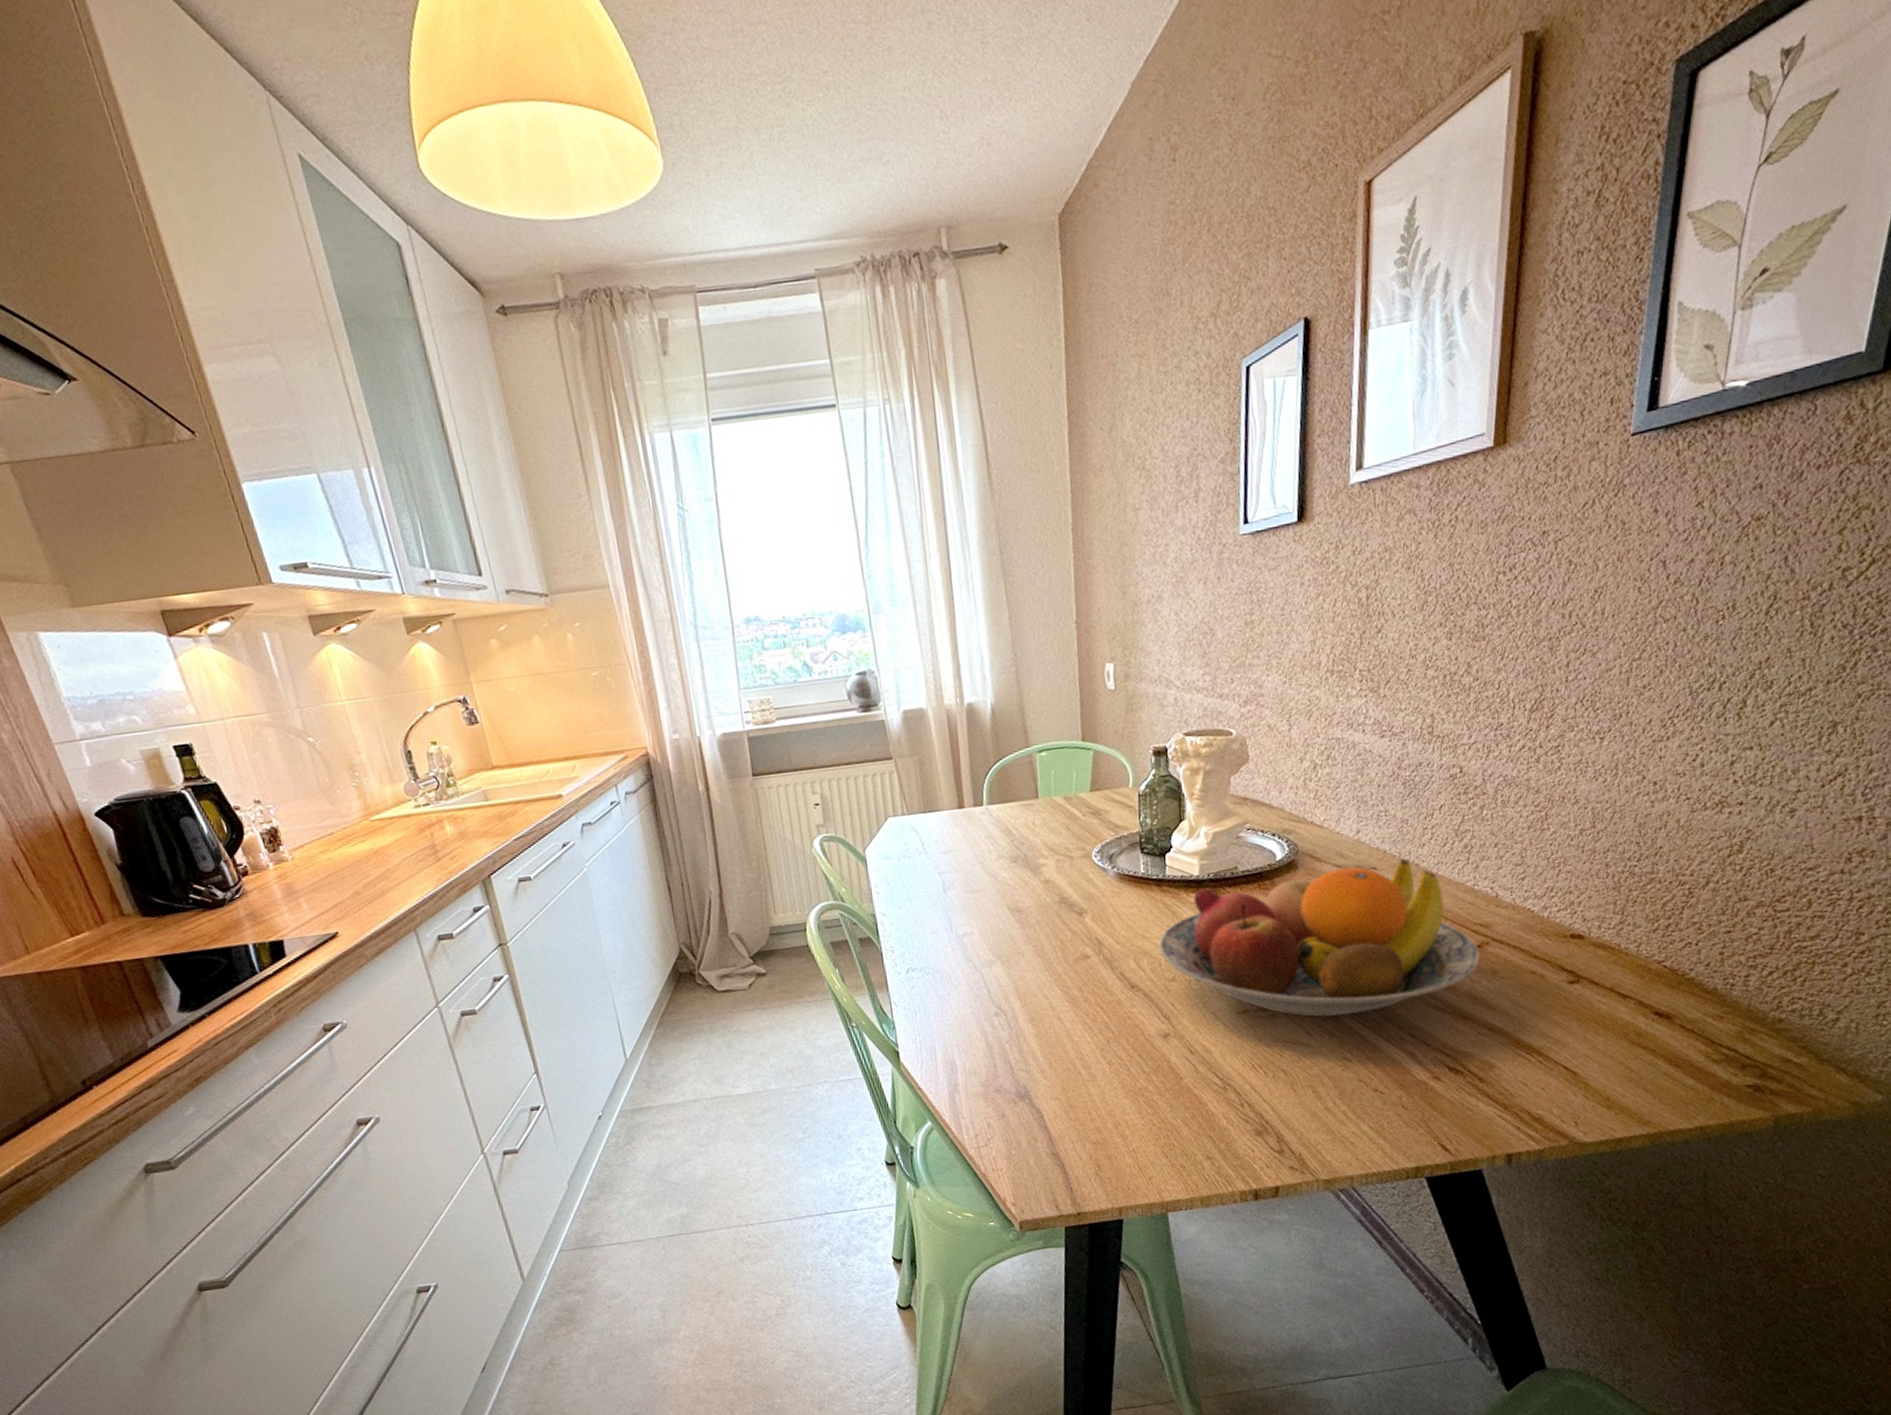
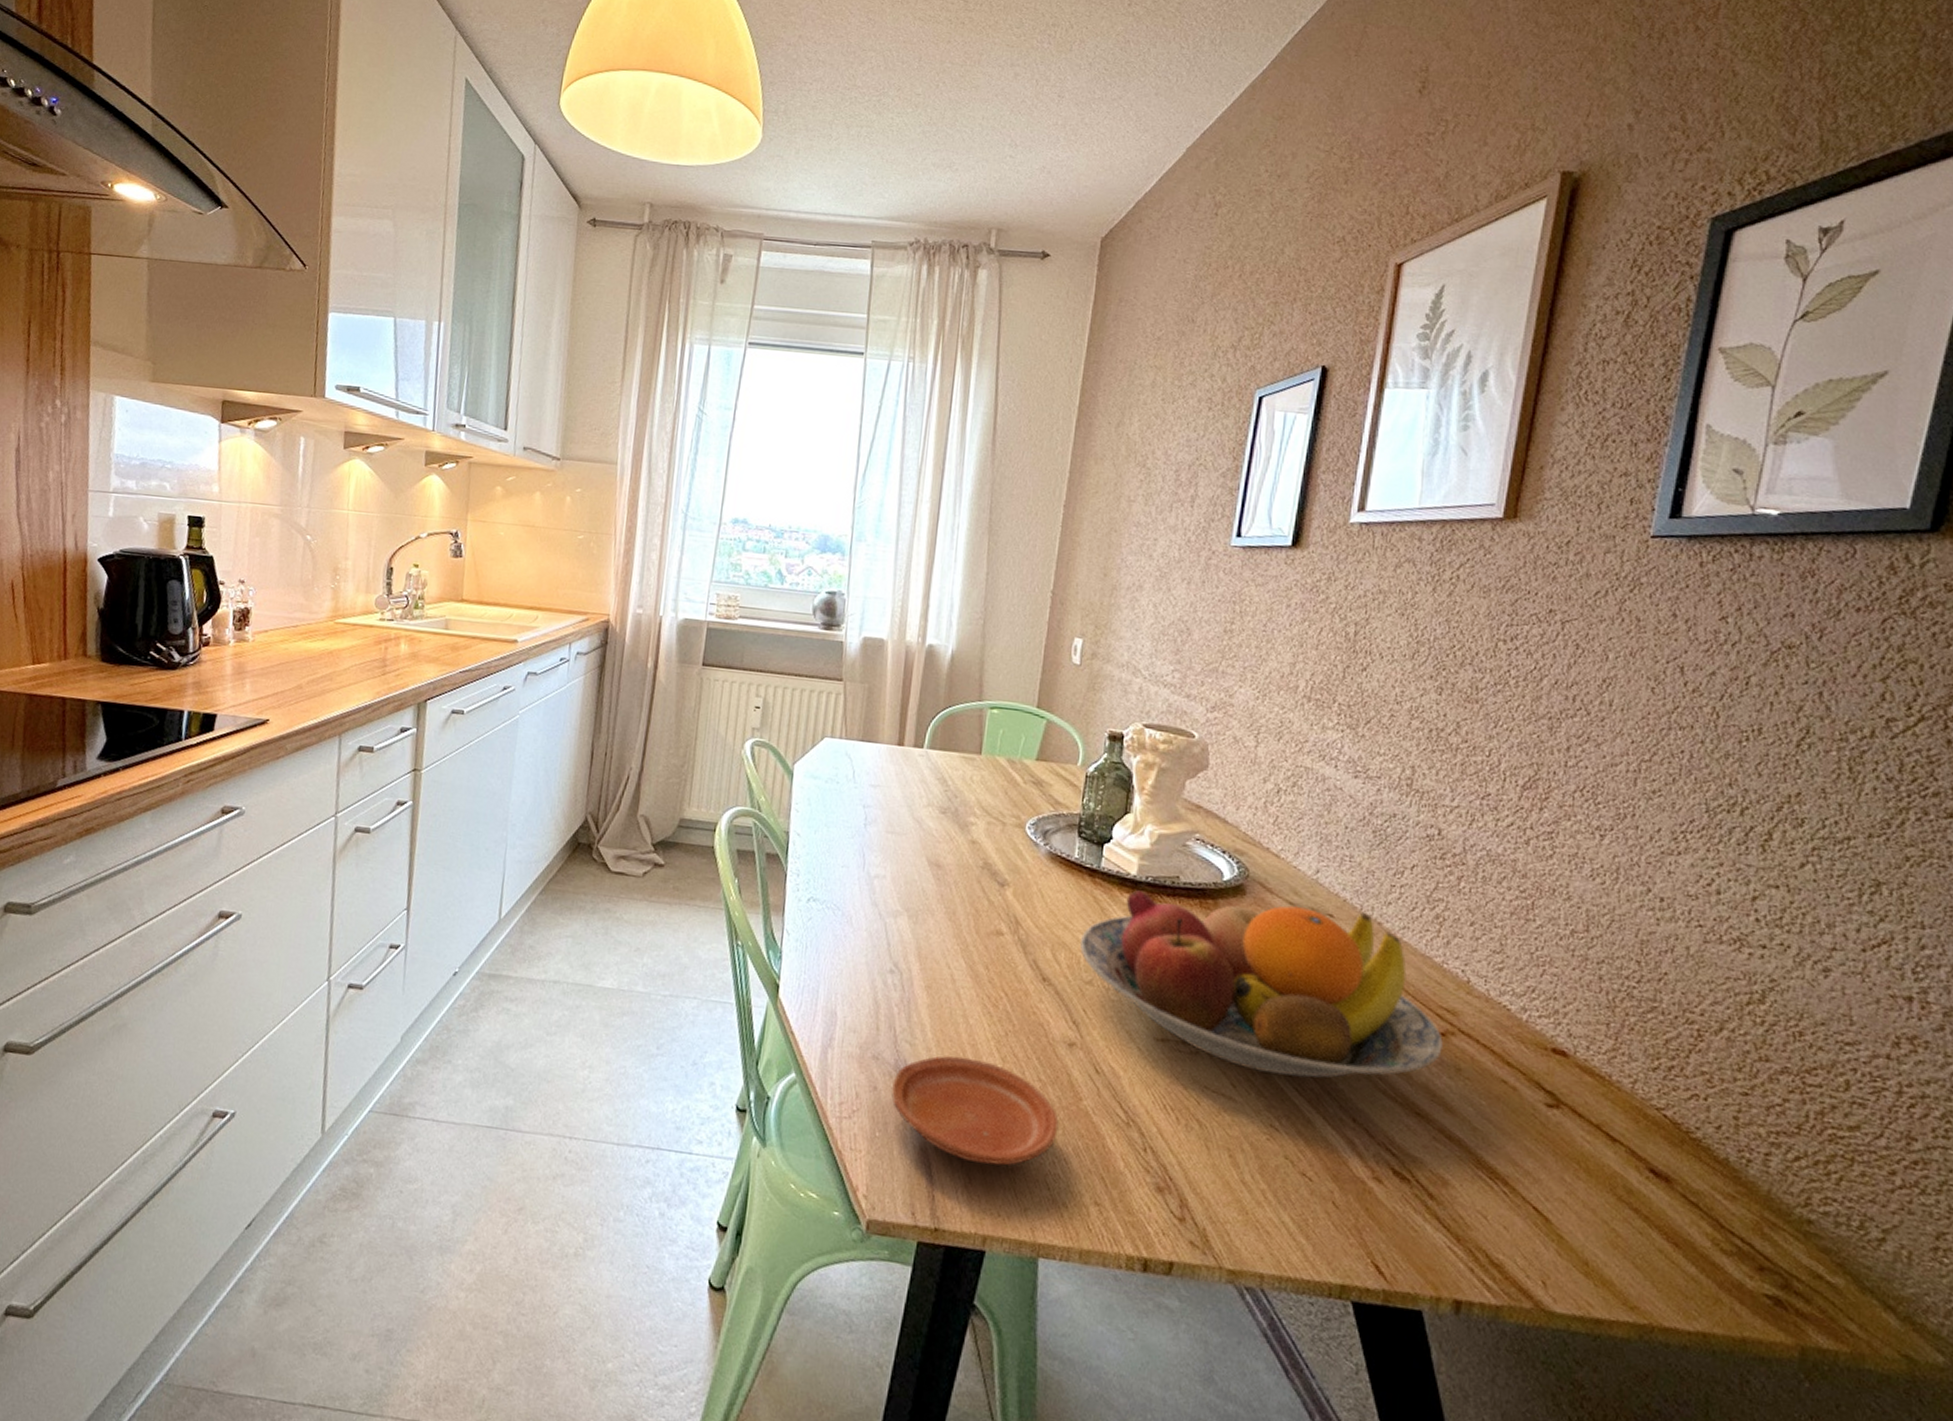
plate: none [1017,1068,1167,1154] -> present [891,1056,1059,1166]

